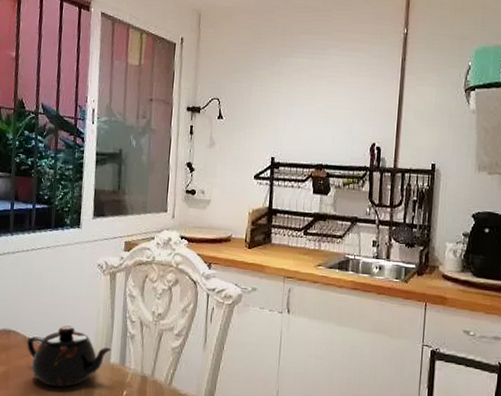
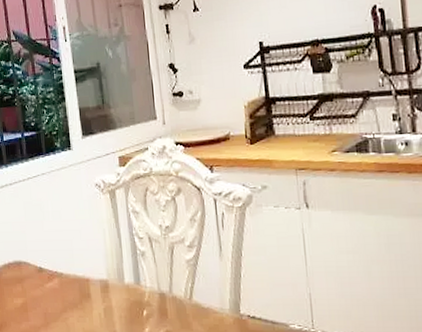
teapot: present [27,325,112,388] -> none [39,250,124,314]

